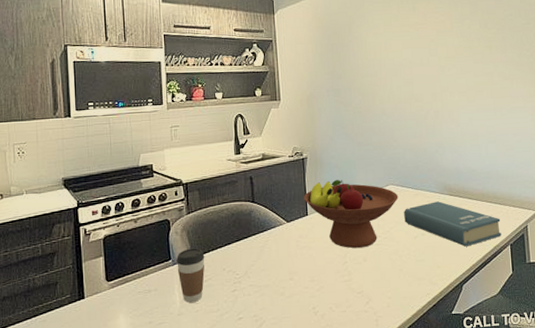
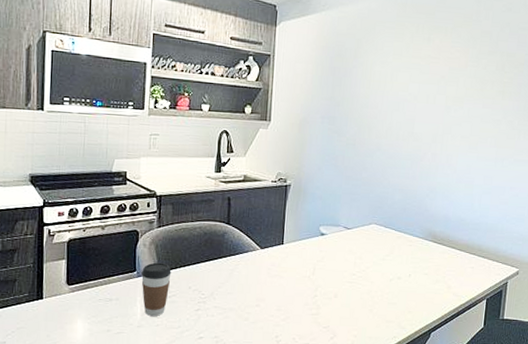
fruit bowl: present [303,180,399,249] -> none [281,211,380,284]
book: present [404,201,502,247] -> none [382,246,481,296]

